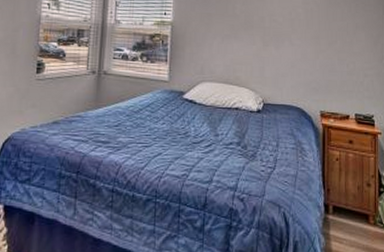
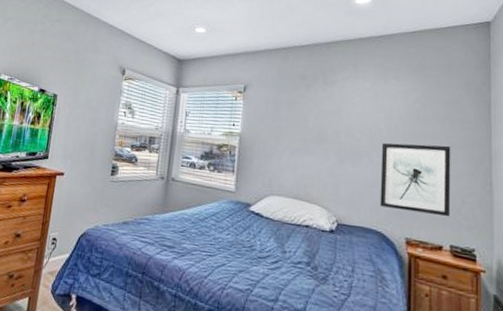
wall art: none [299,26,356,90] -> present [379,143,451,217]

